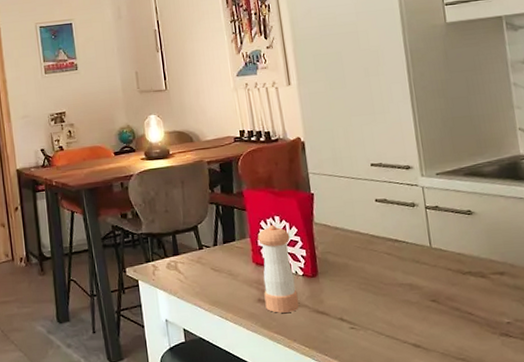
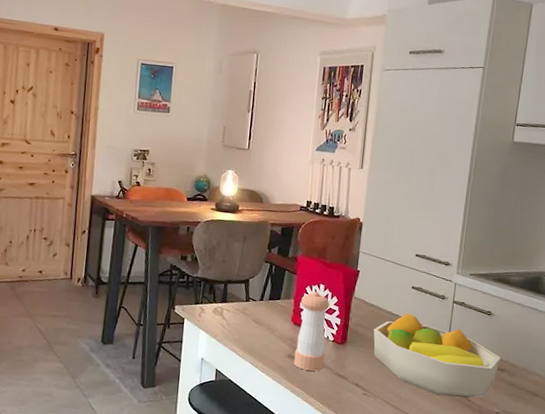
fruit bowl: none [344,228,496,314] -> present [373,312,501,399]

